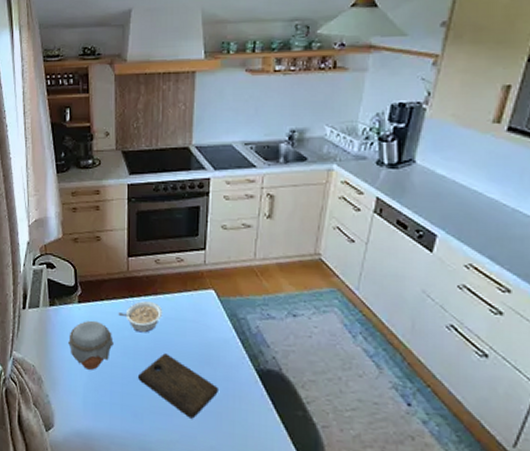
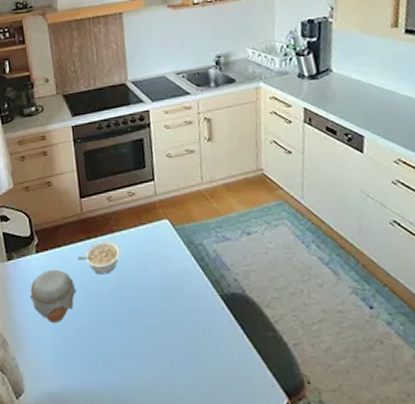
cutting board: present [138,353,218,419] -> none [105,293,187,358]

